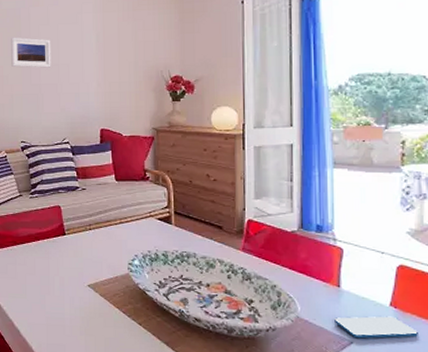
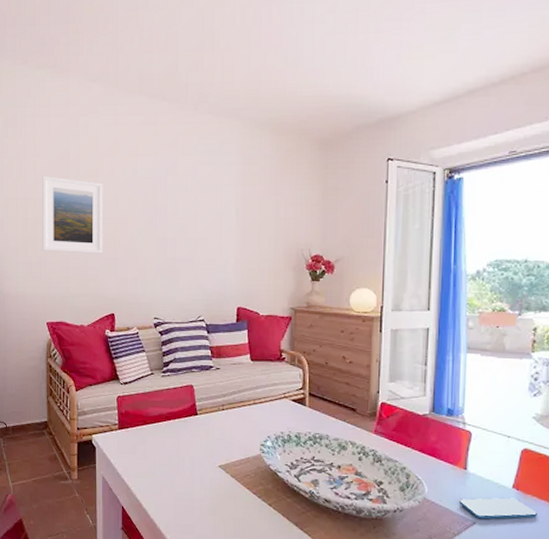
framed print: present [11,37,51,68] -> none [146,207,188,242]

